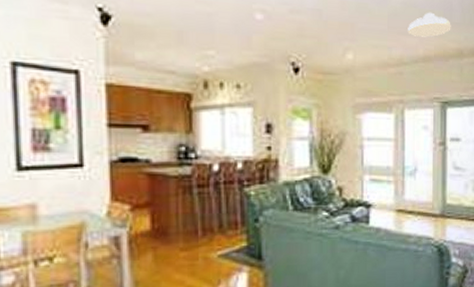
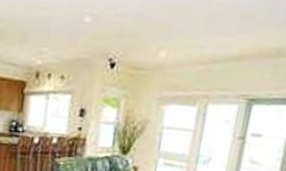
ceiling light: present [408,12,451,37] -> none [224,13,273,37]

